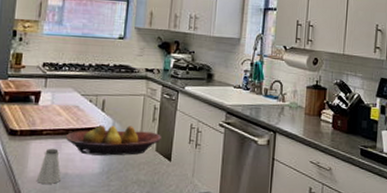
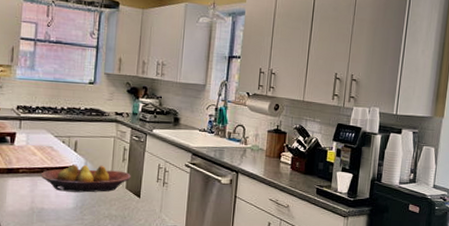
saltshaker: present [36,148,61,184] -> none [14,185,38,218]

